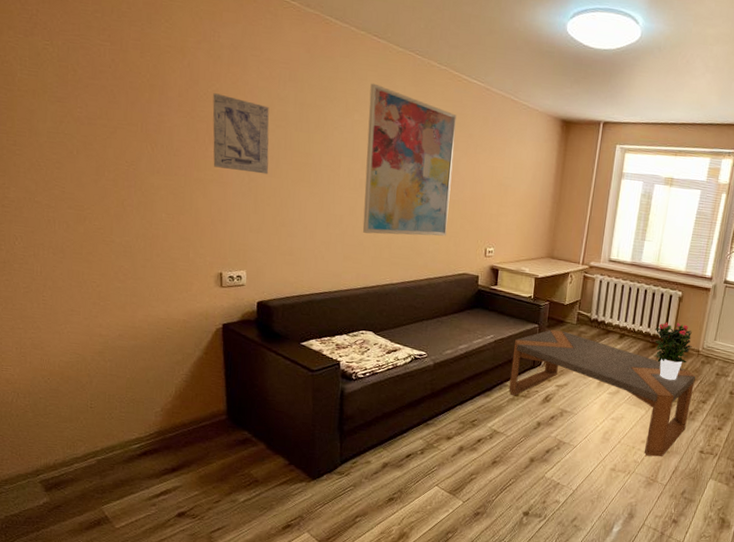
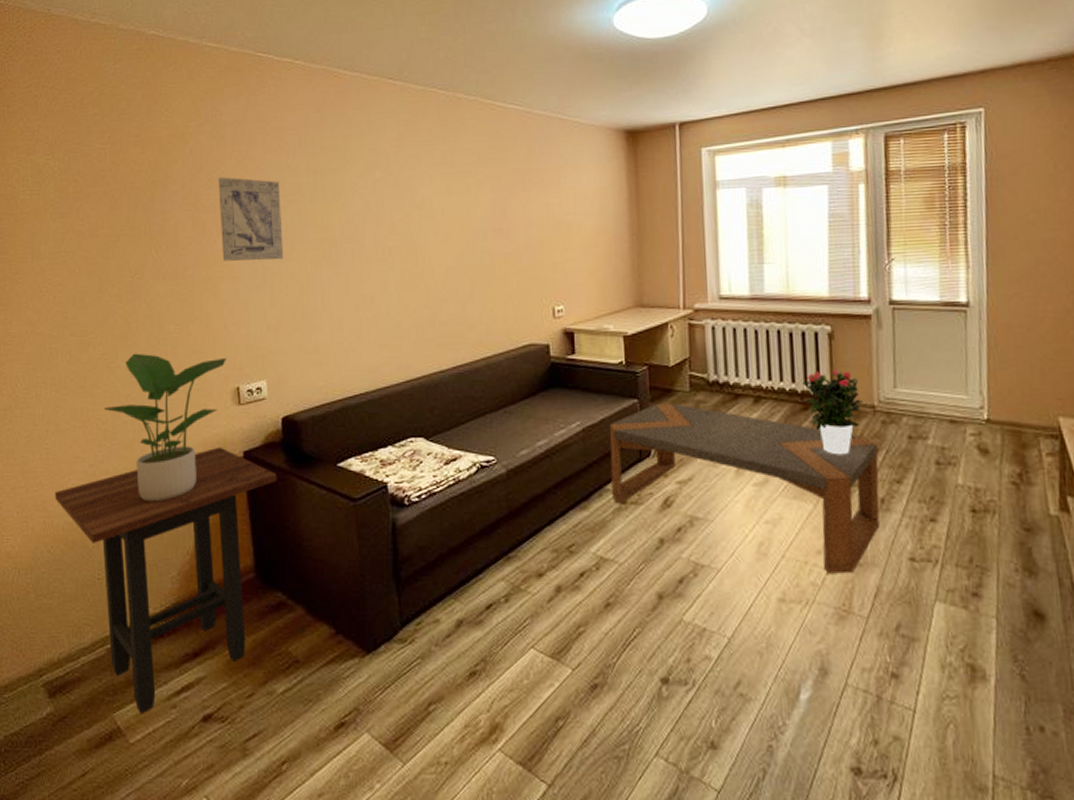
side table: none [51,317,250,509] -> present [54,447,277,715]
potted plant: none [99,232,212,354] -> present [104,353,226,502]
wall art: present [362,83,457,236] -> none [390,131,501,312]

